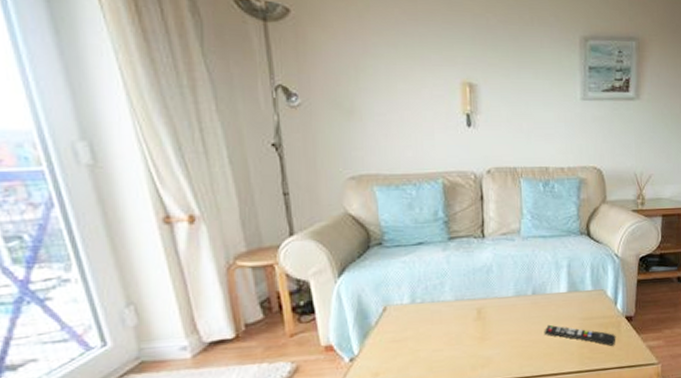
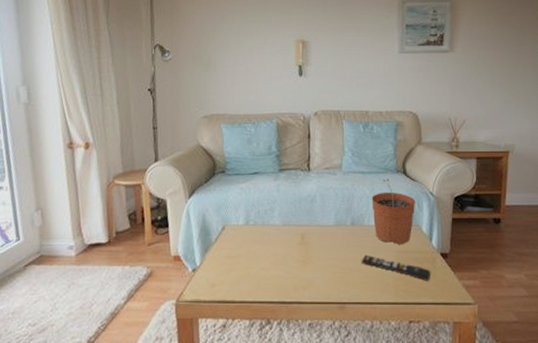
plant pot: none [554,241,601,312] -> present [371,178,416,245]

